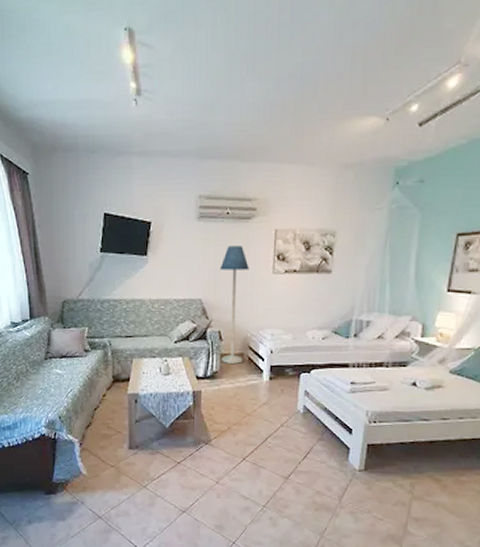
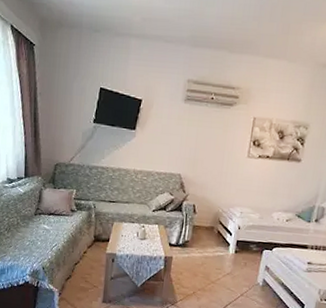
floor lamp: present [220,246,249,364] -> none [193,128,227,236]

